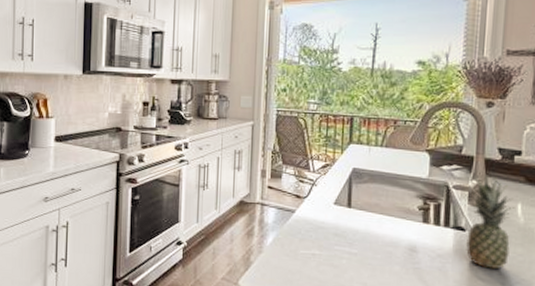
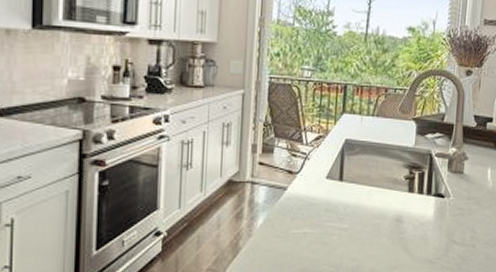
fruit: present [466,174,516,269] -> none [445,142,486,233]

